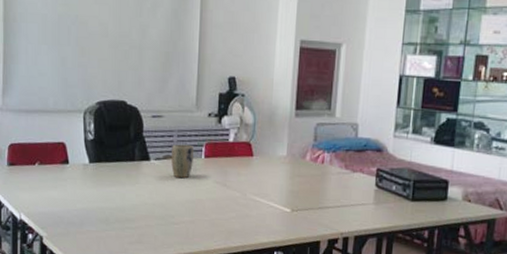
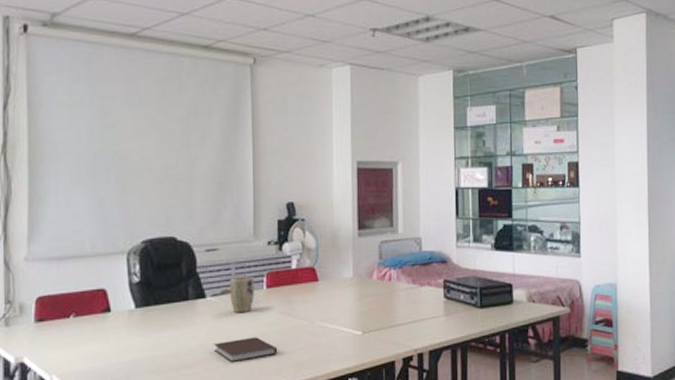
notebook: none [154,201,211,223] -> present [213,337,278,363]

